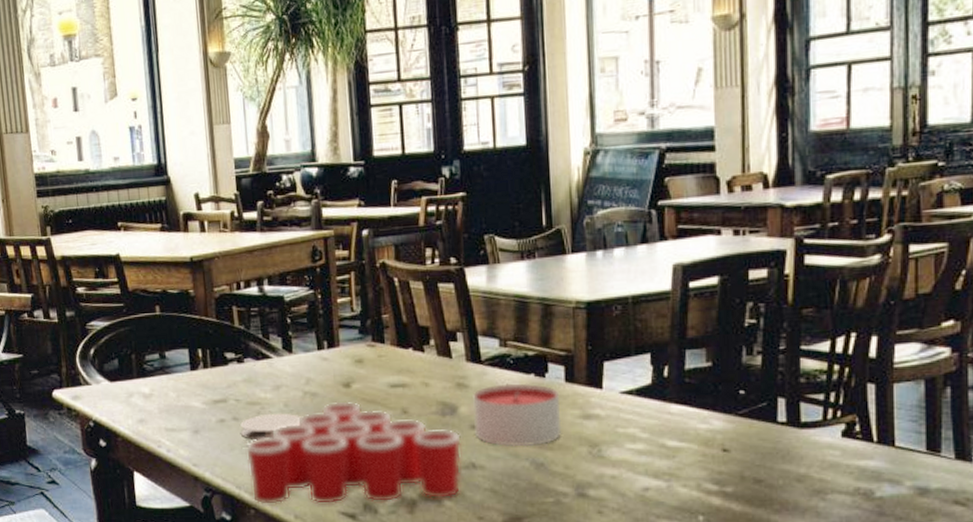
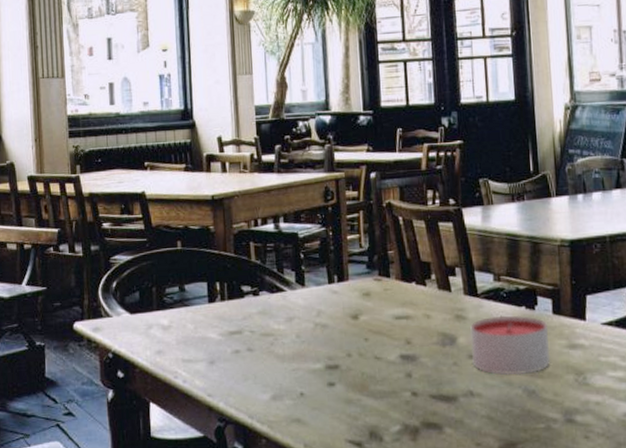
coaster: present [240,413,302,441] -> none [254,344,313,371]
cup: present [245,400,462,506] -> none [258,331,461,435]

